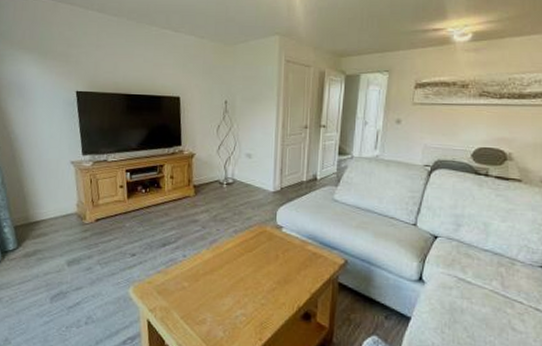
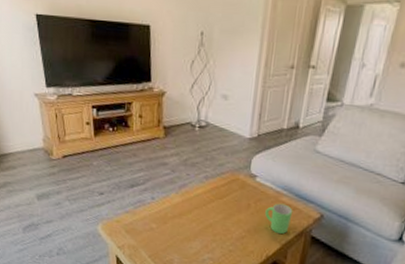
mug: none [293,252,319,284] -> present [265,203,293,235]

